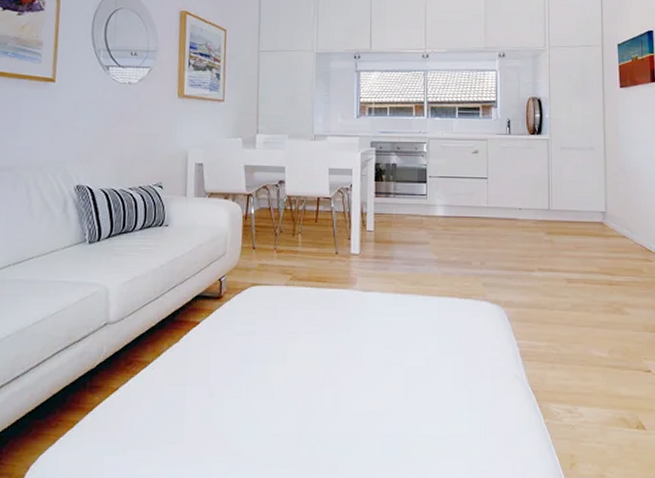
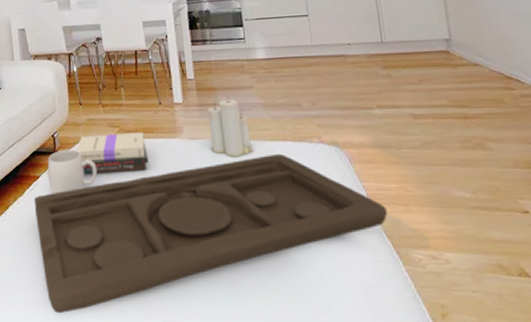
decorative tray: none [189,309,535,469] -> present [33,153,388,314]
mug: none [209,294,264,342] -> present [47,149,98,194]
books: none [243,280,318,323] -> present [76,132,149,175]
candle: none [382,250,423,311] -> present [208,96,255,157]

